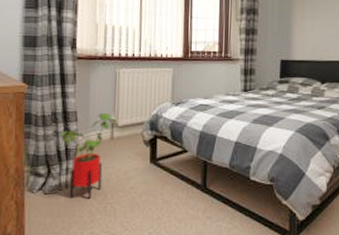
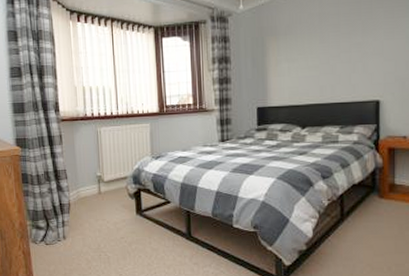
house plant: present [60,112,116,199] -> none [53,169,102,248]

